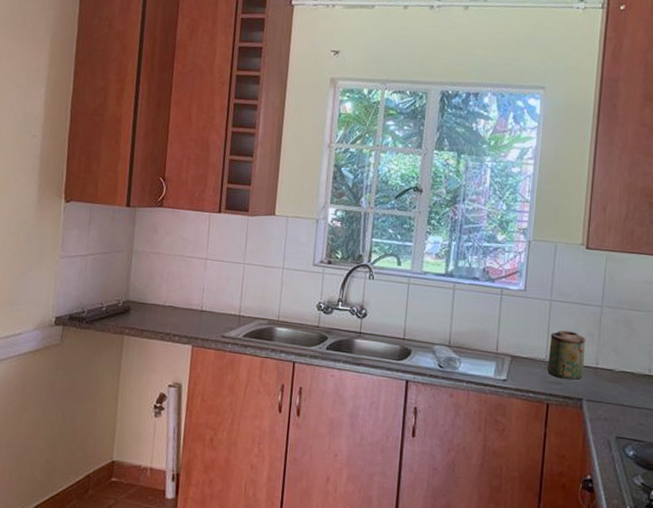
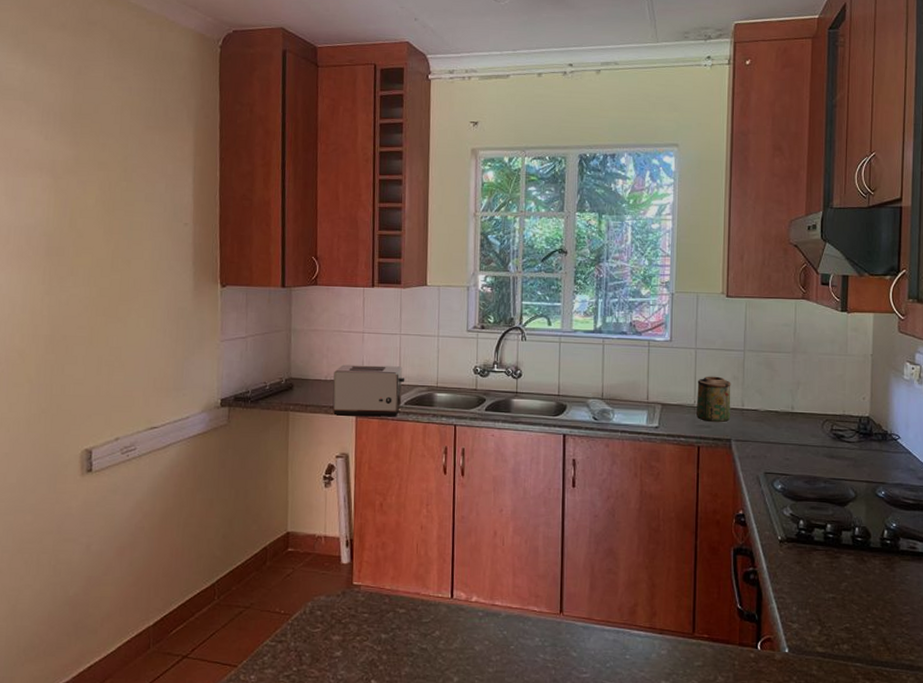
toaster: none [168,290,246,349] -> present [332,364,405,417]

